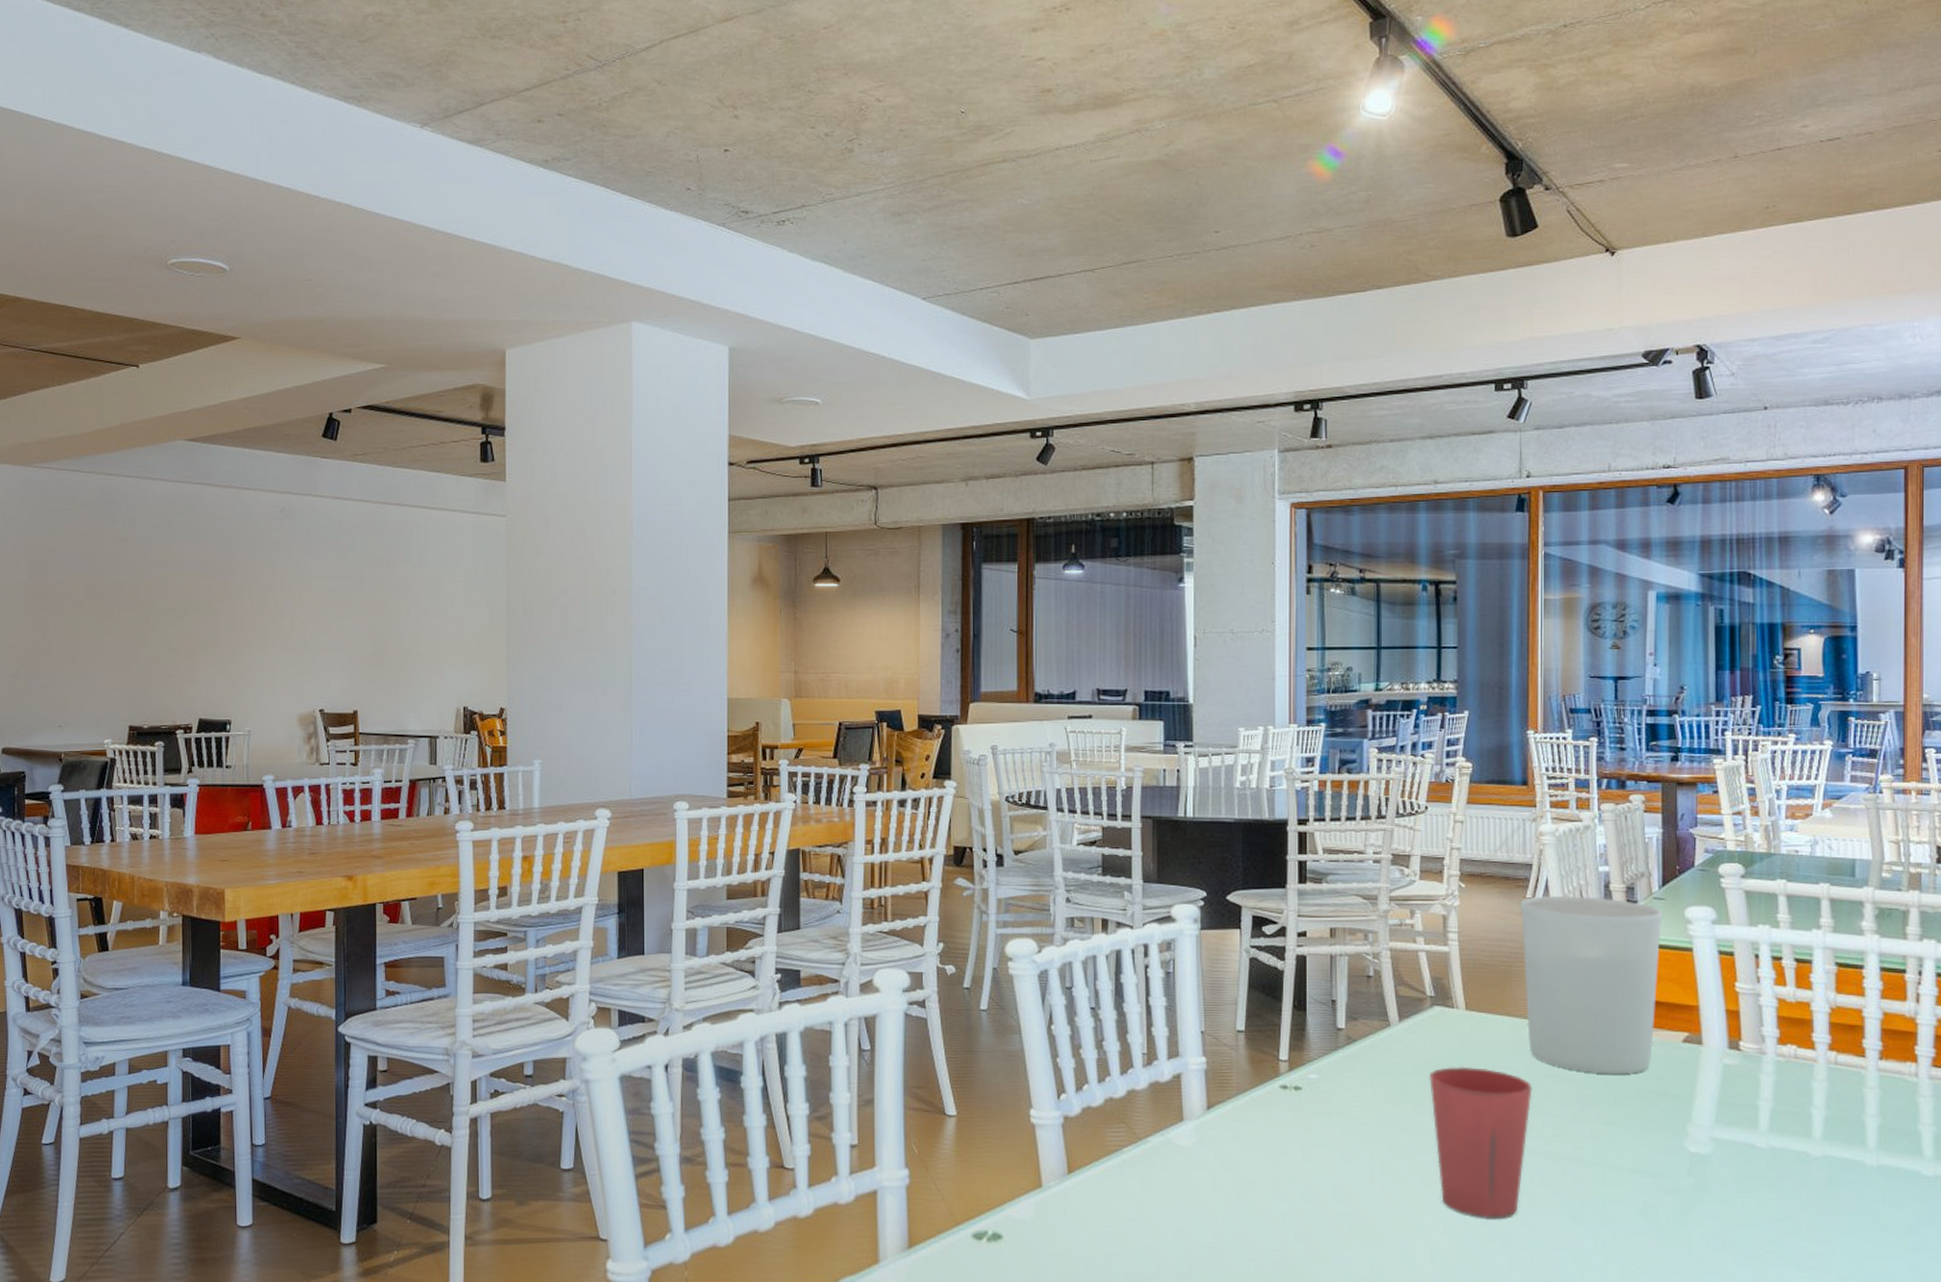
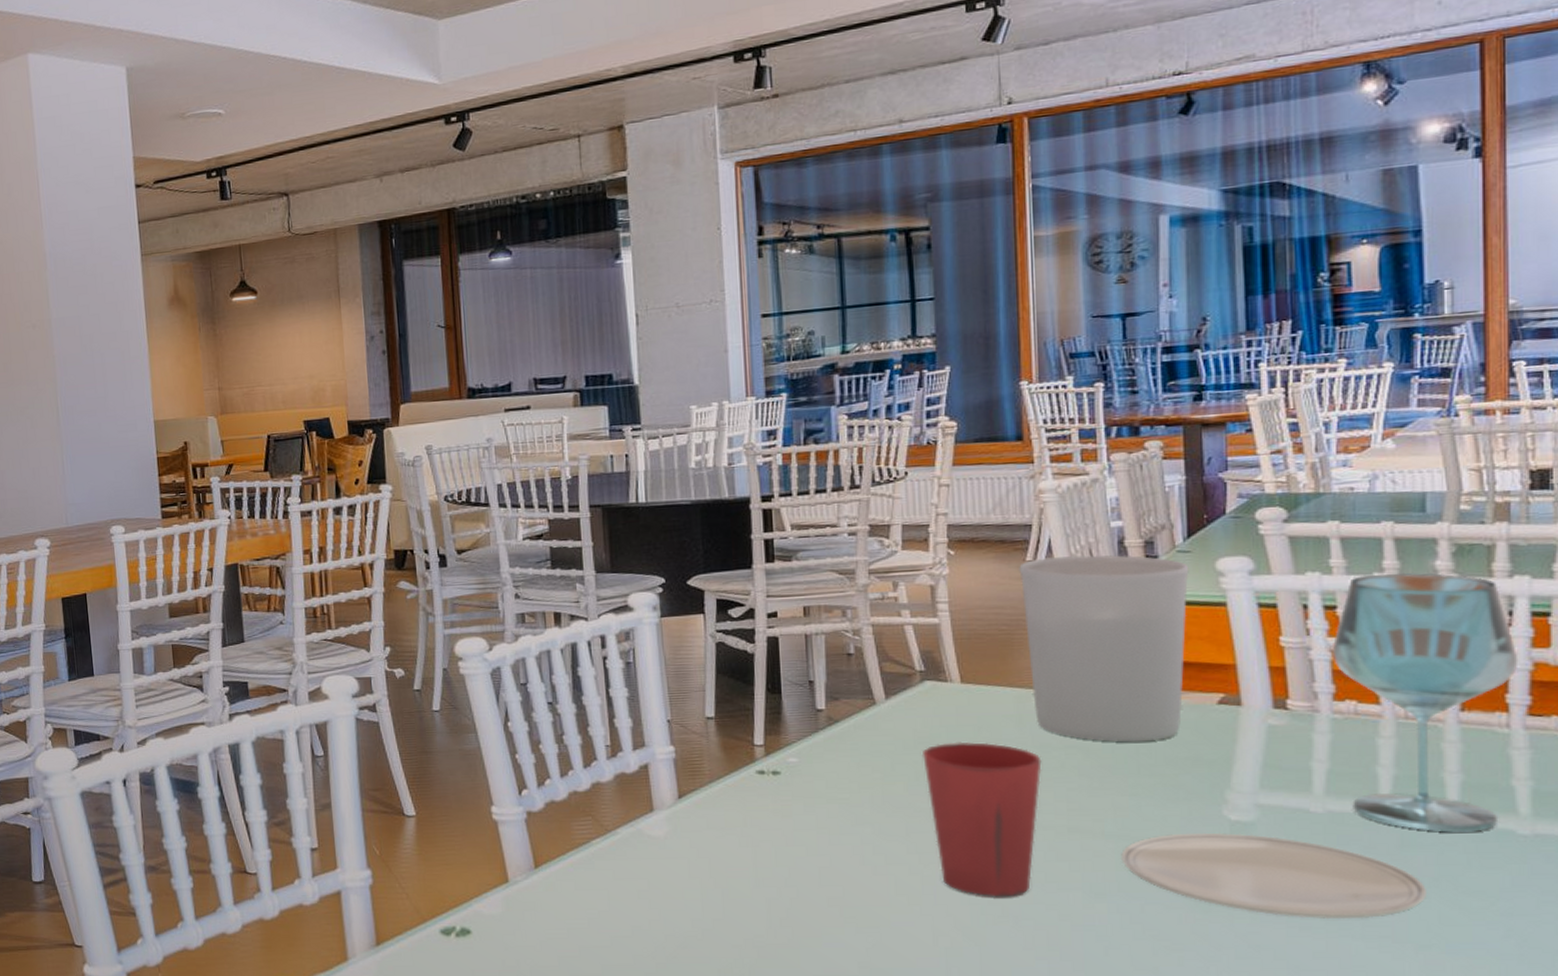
plate: none [1597,1162,1850,1250] -> present [1121,832,1428,920]
wine glass: none [1777,930,1926,1171] -> present [1331,572,1519,832]

